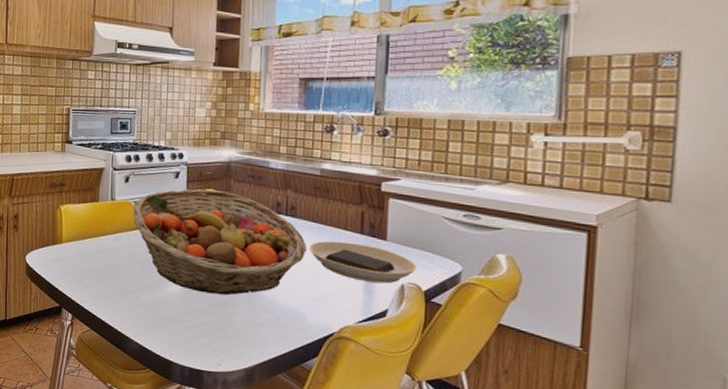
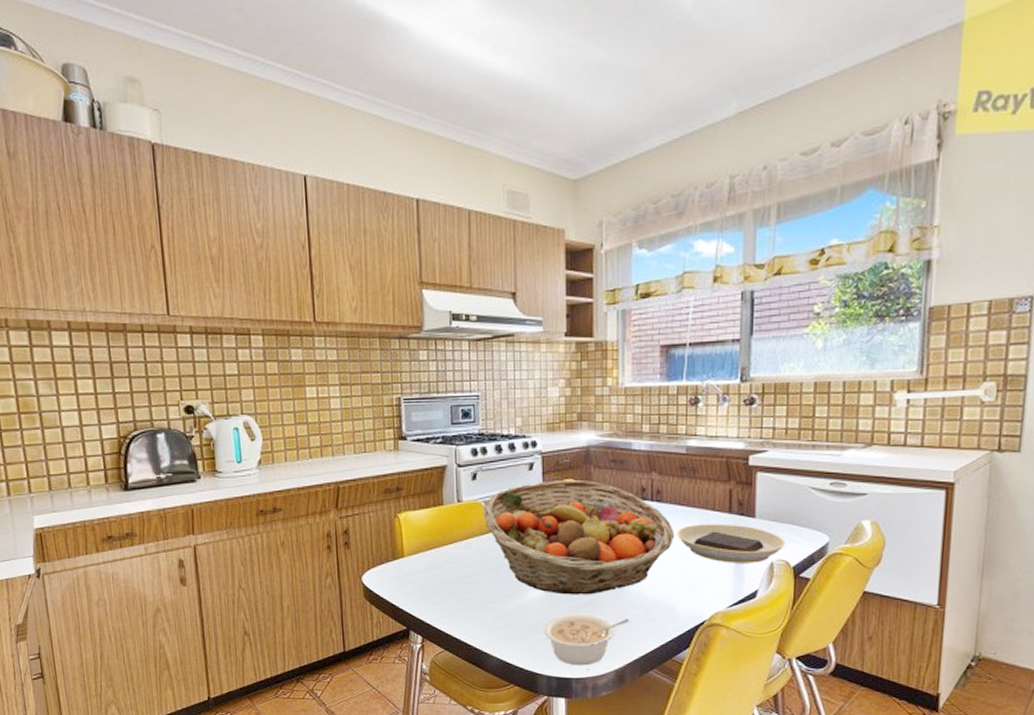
legume: none [179,310,261,361] -> present [542,613,630,666]

